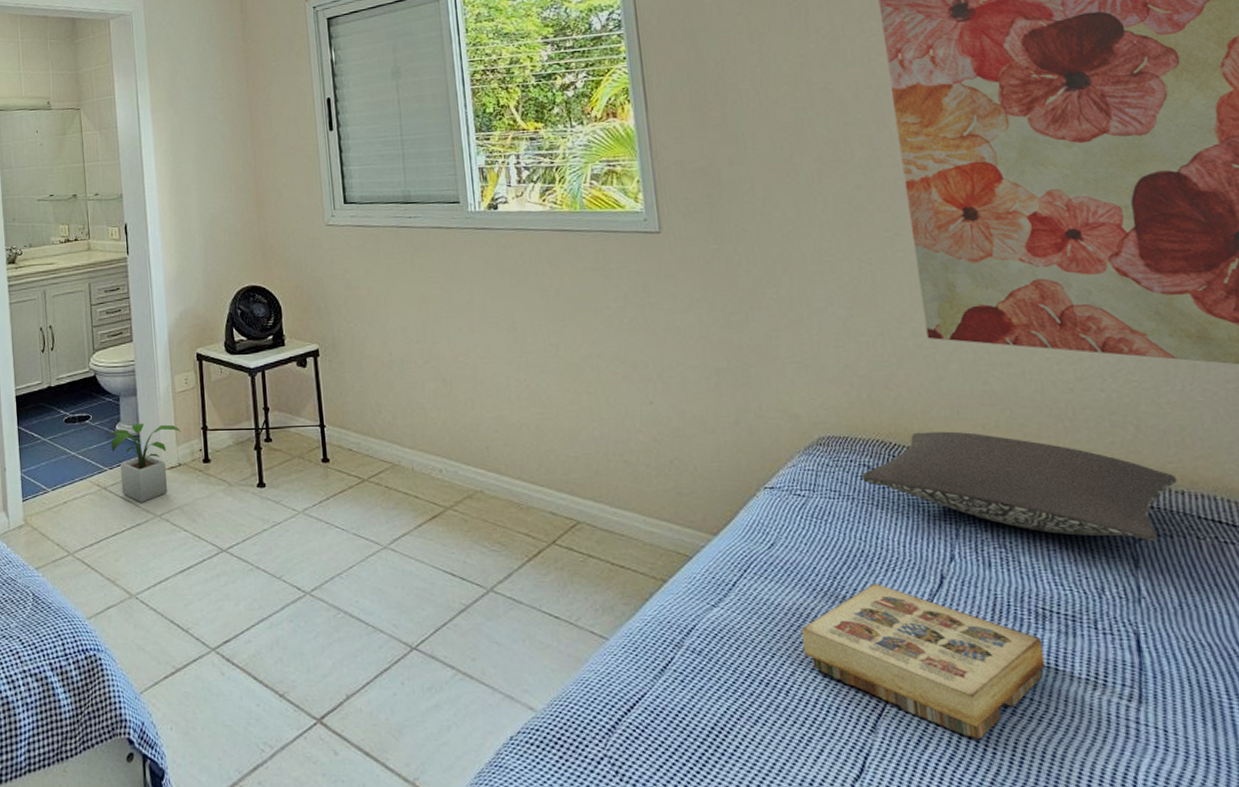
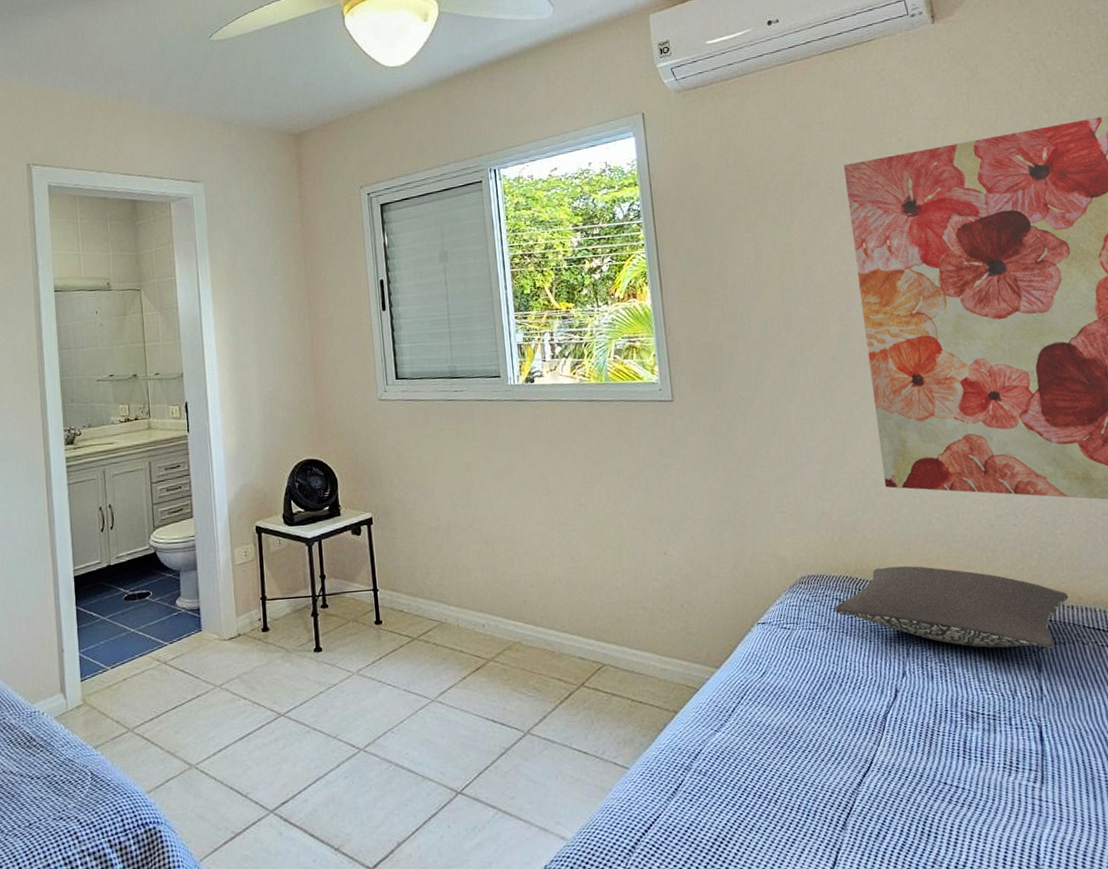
potted plant: present [109,424,181,502] -> none [169,596,241,674]
book: present [801,583,1046,738] -> none [786,700,974,826]

